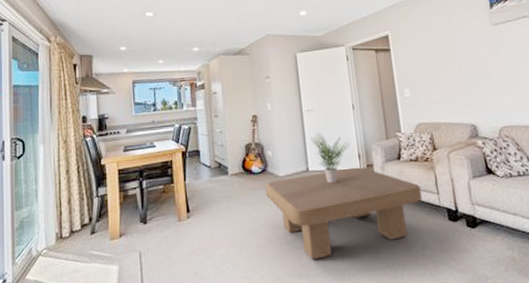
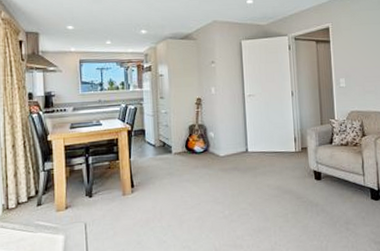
coffee table: present [264,167,422,260] -> none [206,149,349,232]
potted plant: present [311,132,351,183] -> none [251,117,288,163]

